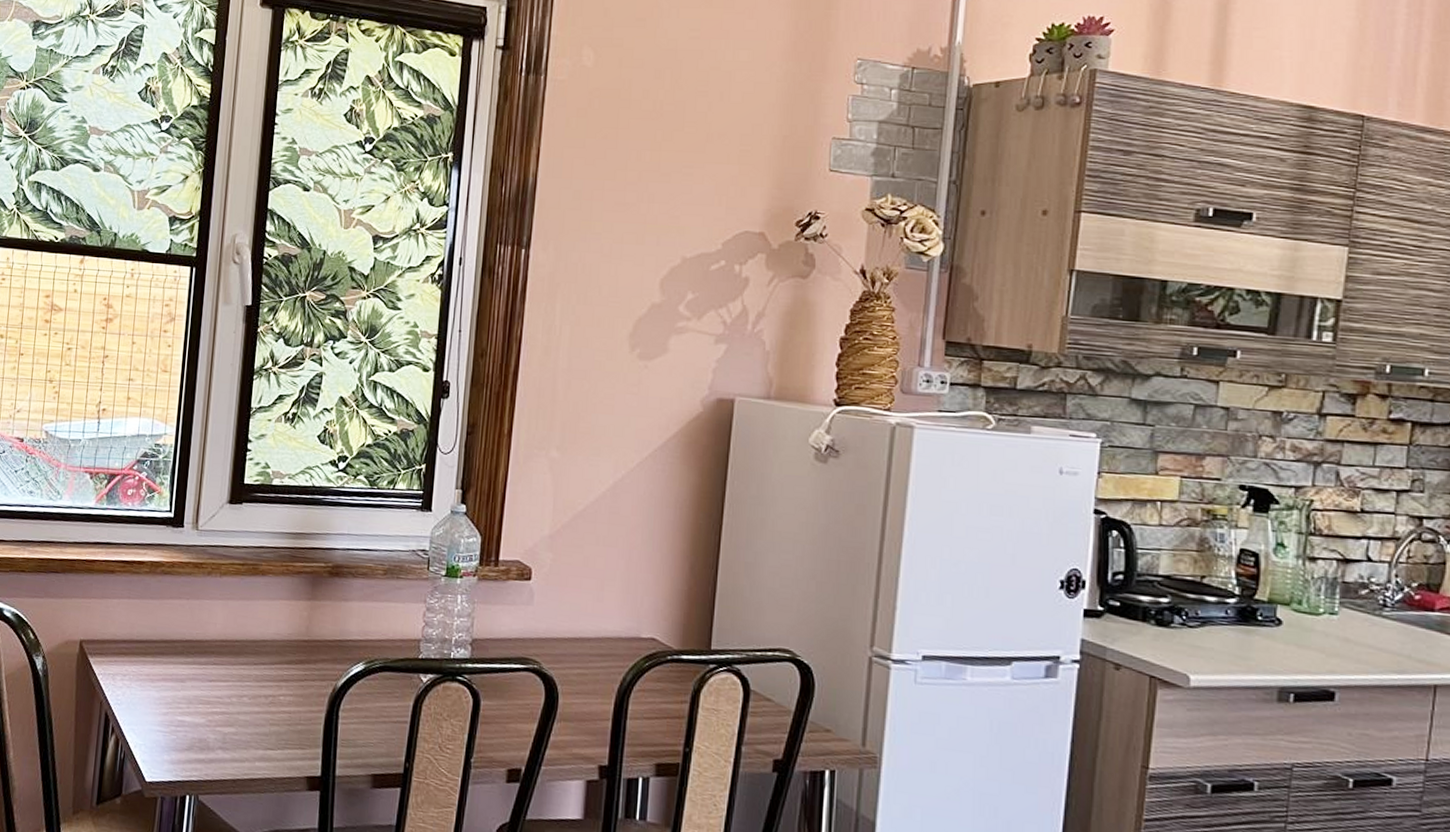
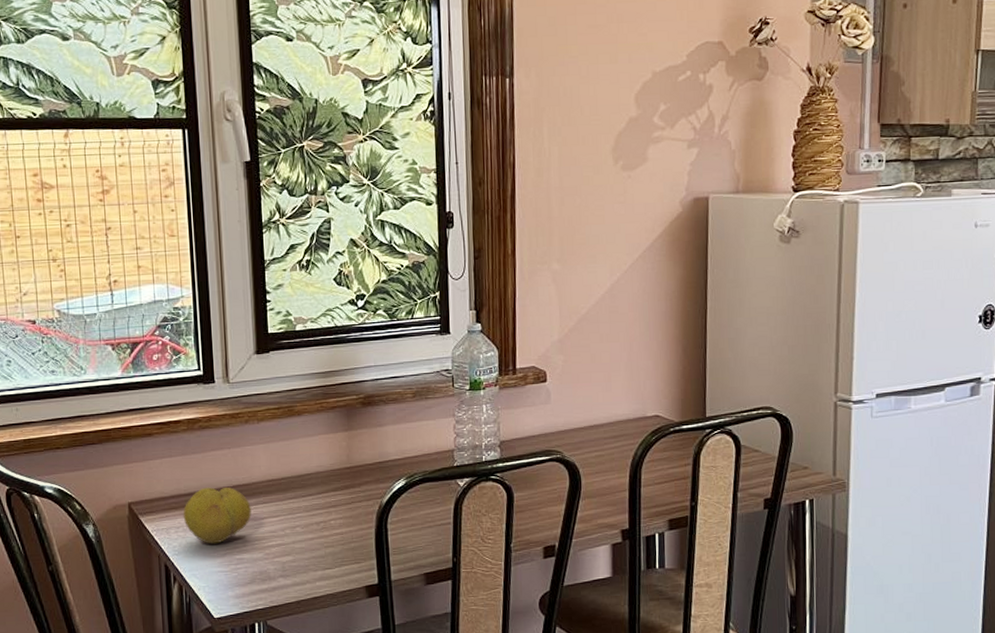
fruit: none [131,637,201,700] -> present [183,487,251,544]

